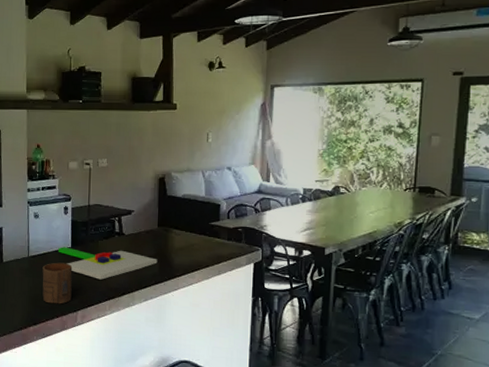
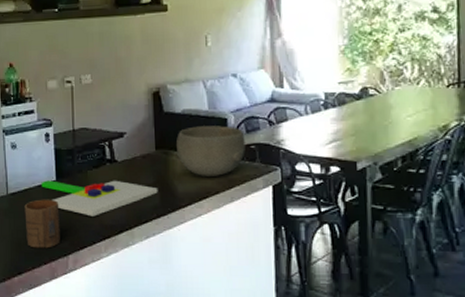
bowl: none [175,209,234,252] -> present [175,126,245,176]

